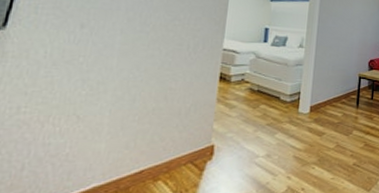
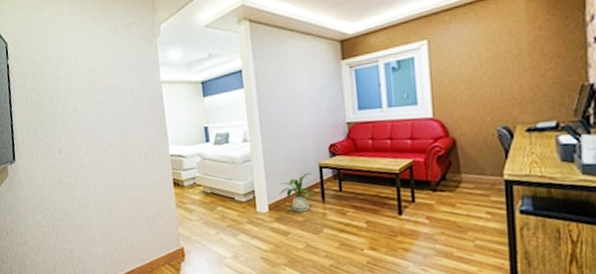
house plant: none [321,81,354,115] -> present [279,172,318,212]

